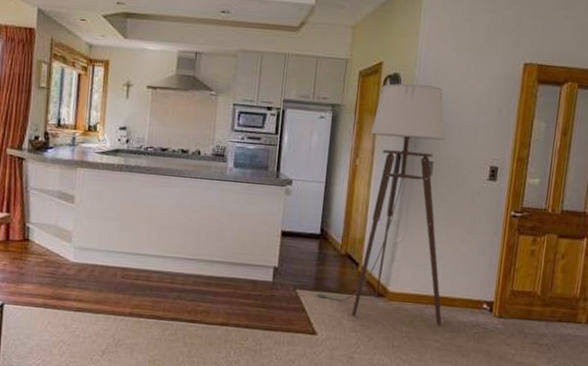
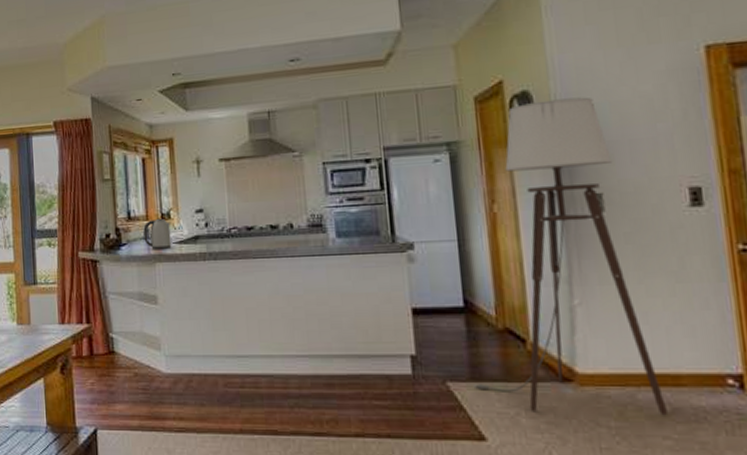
kettle: none [70,129,95,158] -> present [143,218,172,250]

